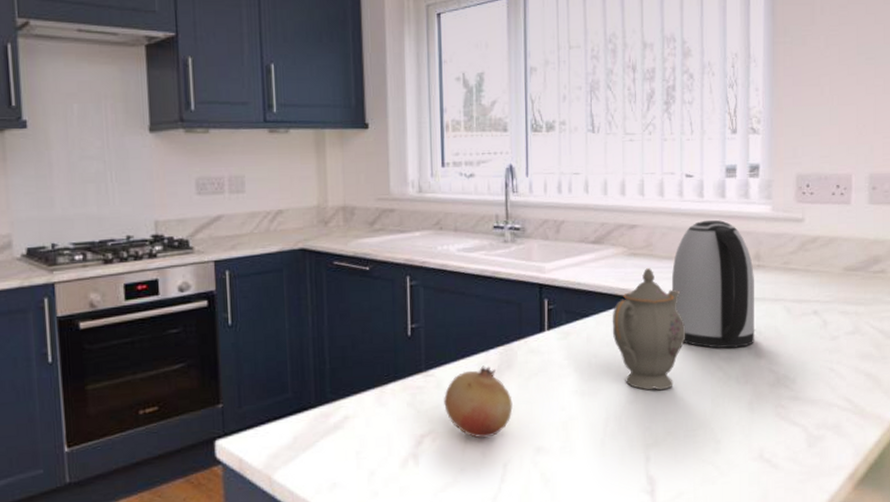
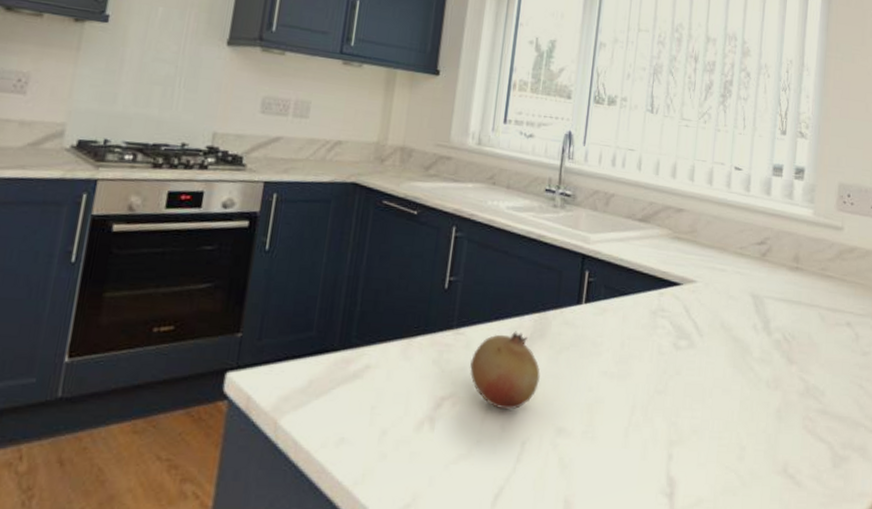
teapot: present [612,268,686,391] -> none [648,254,721,384]
kettle: present [671,220,755,349] -> none [711,214,792,350]

